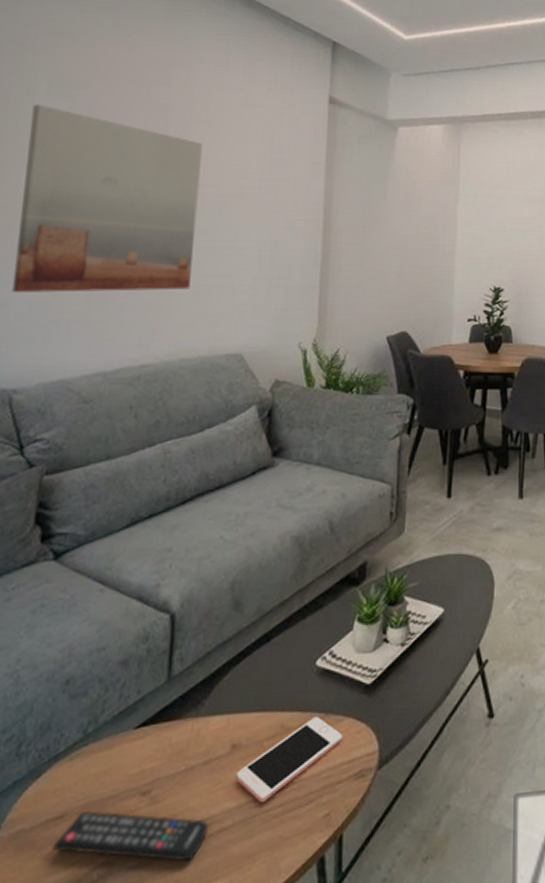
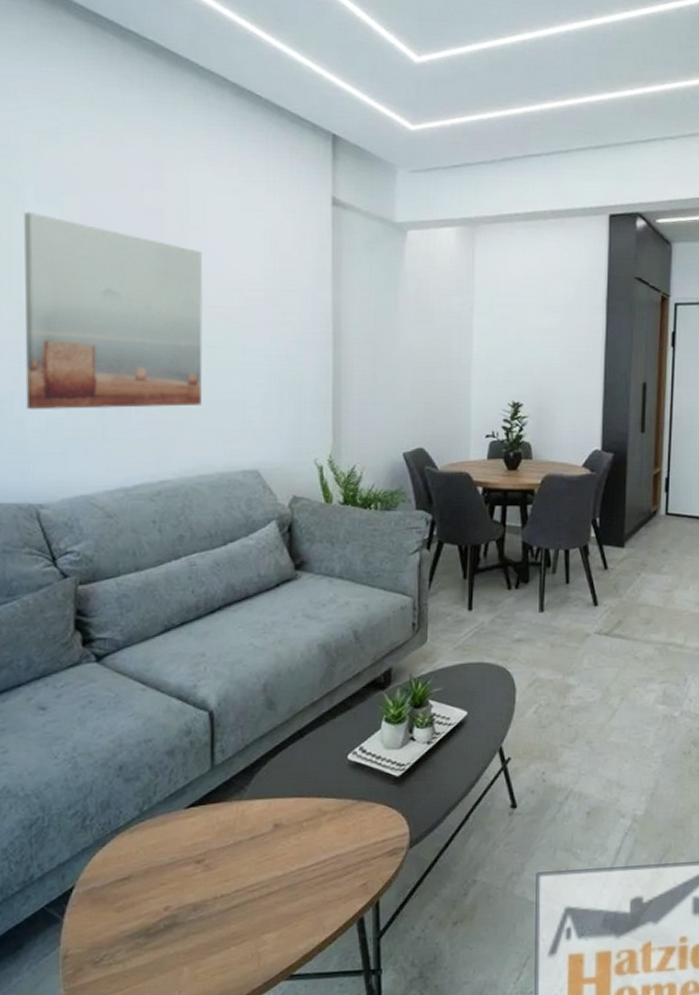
remote control: present [52,811,208,862] -> none [122,874,257,917]
cell phone: present [235,717,343,803] -> none [279,803,376,873]

